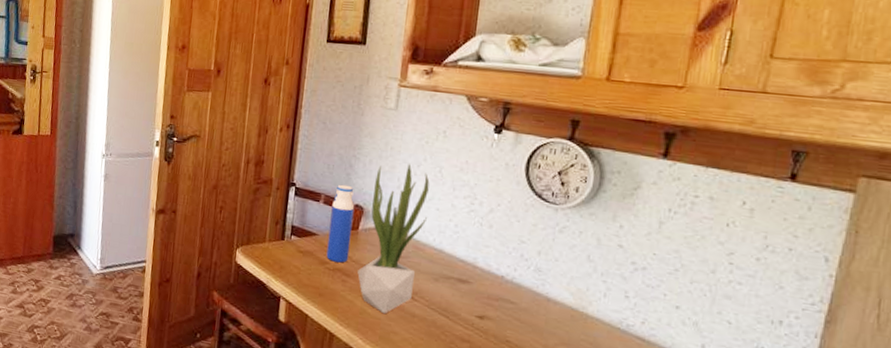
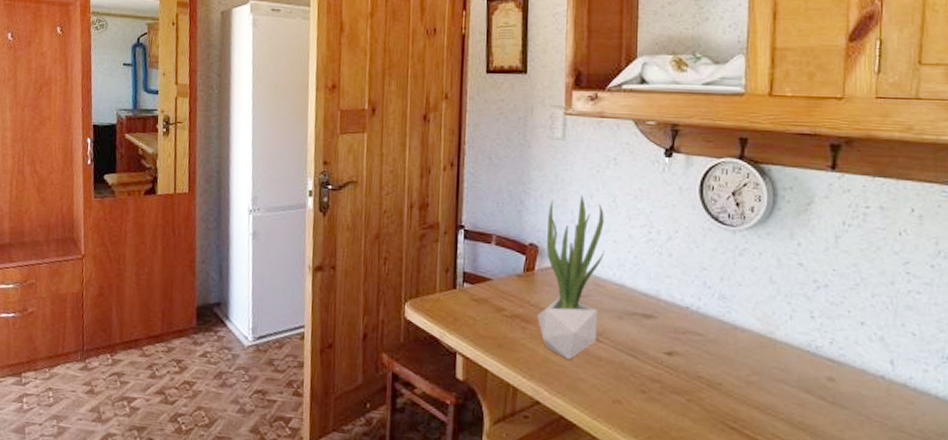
water bottle: present [326,184,355,263] -> none [502,223,529,308]

